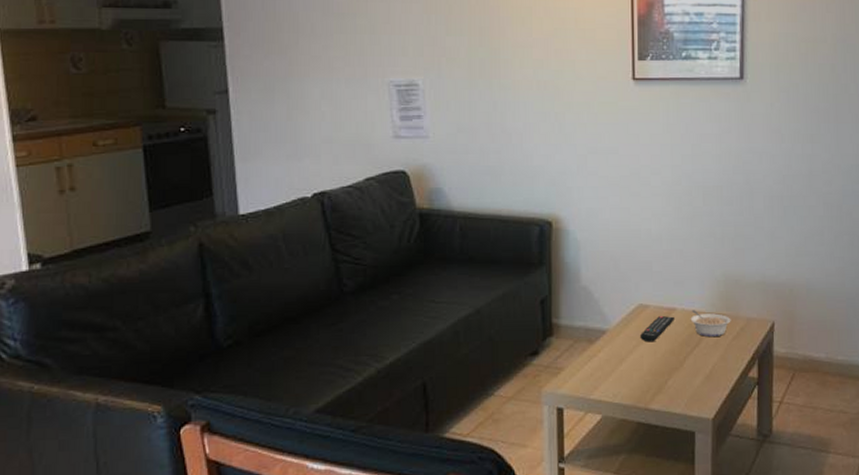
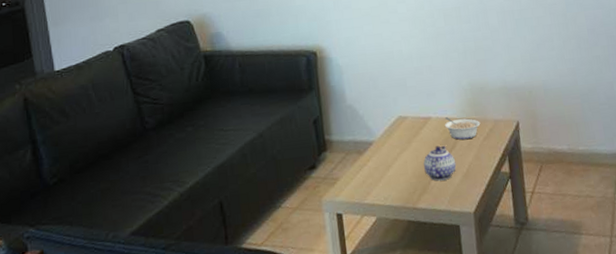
remote control: present [640,315,674,343] -> none [402,124,431,149]
teapot: none [662,341,699,381] -> present [423,145,457,181]

